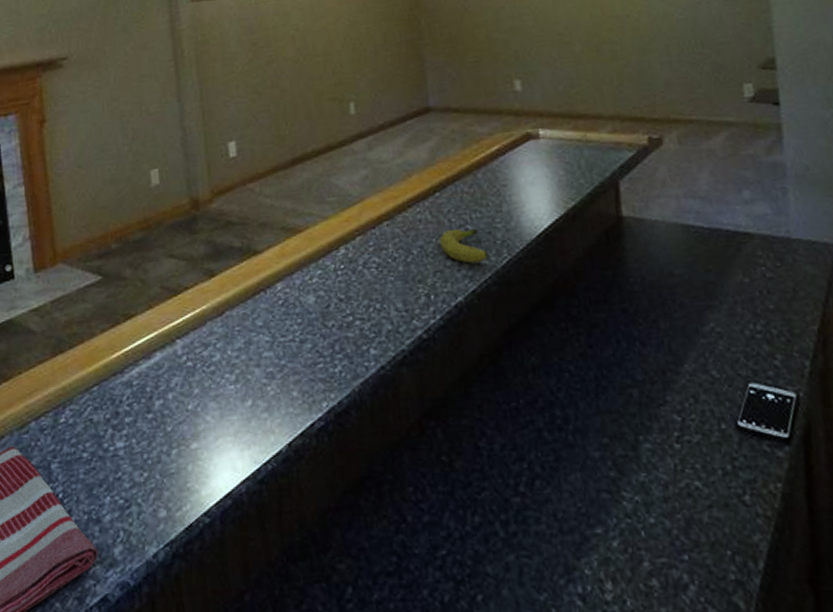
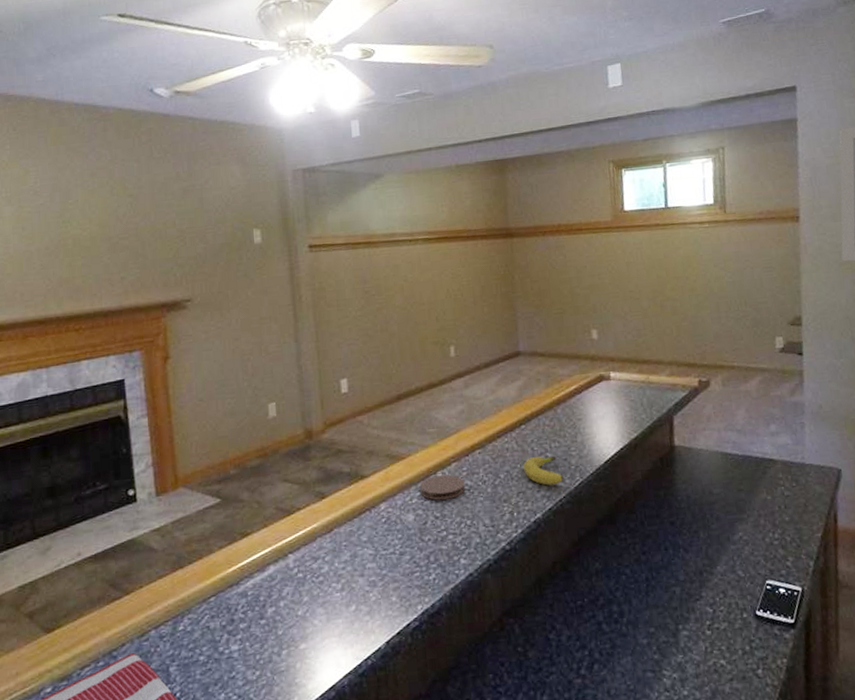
coaster: none [319,250,373,280] -> present [419,474,466,500]

